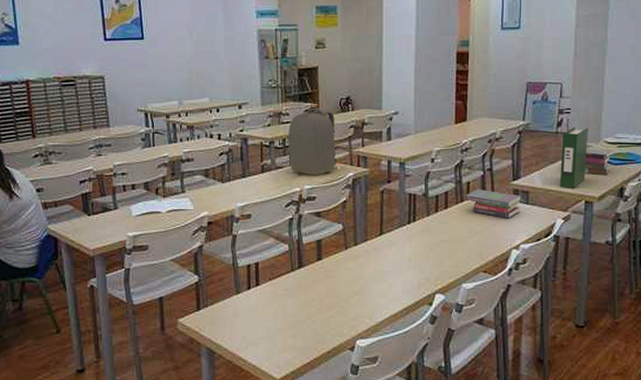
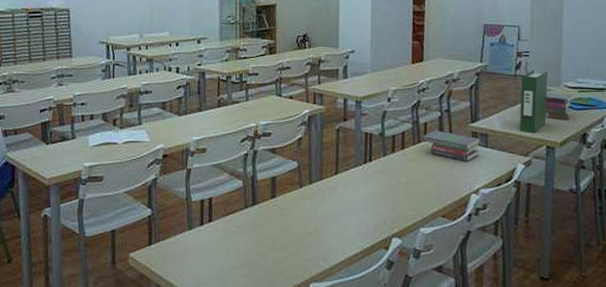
backpack: present [288,107,338,175] -> none [245,44,294,111]

